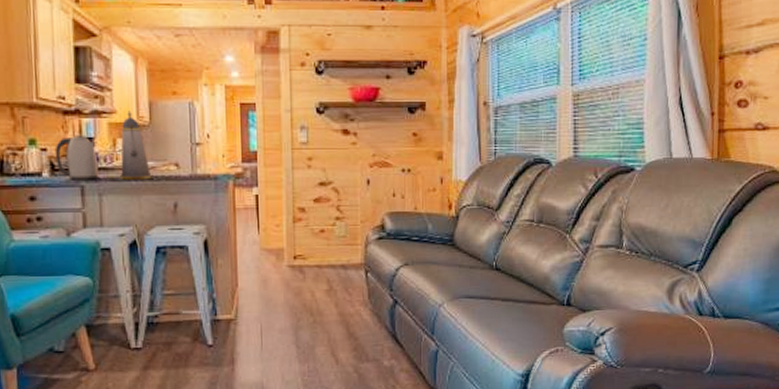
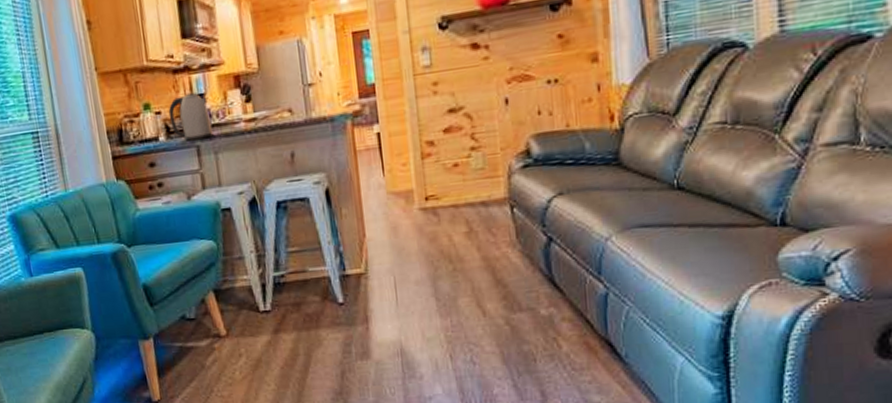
coffee pot: present [120,111,152,180] -> none [230,59,266,135]

